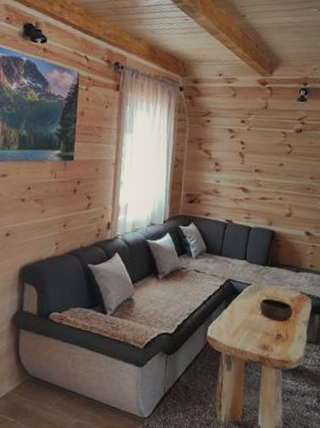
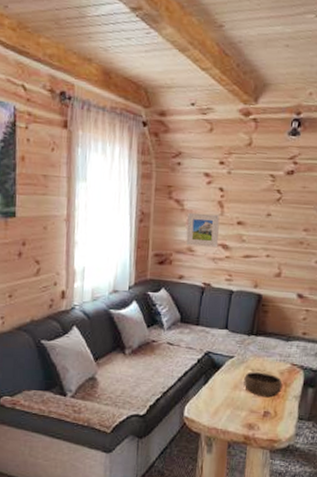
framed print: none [212,160,241,191] -> present [185,212,220,248]

